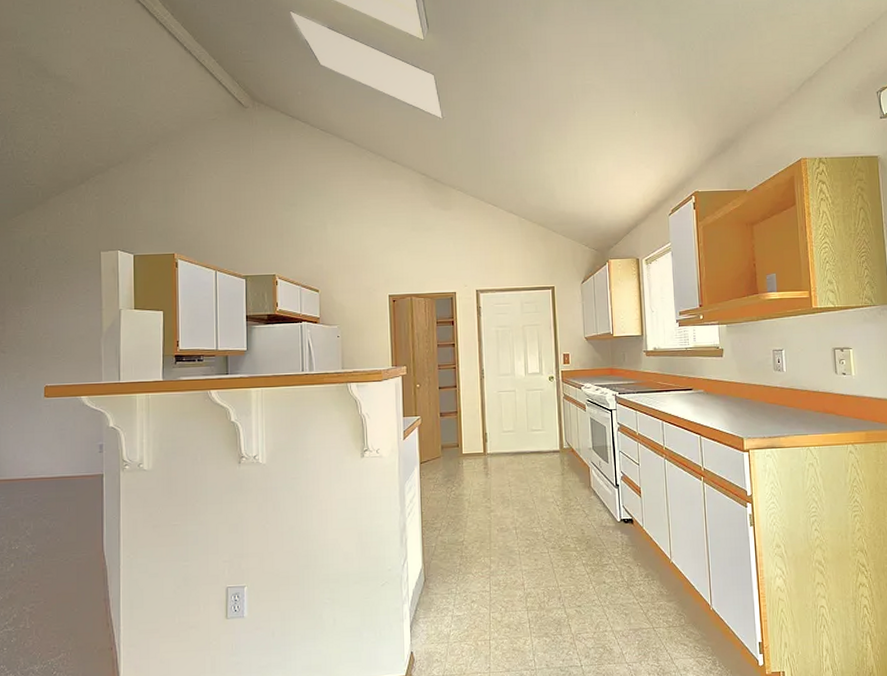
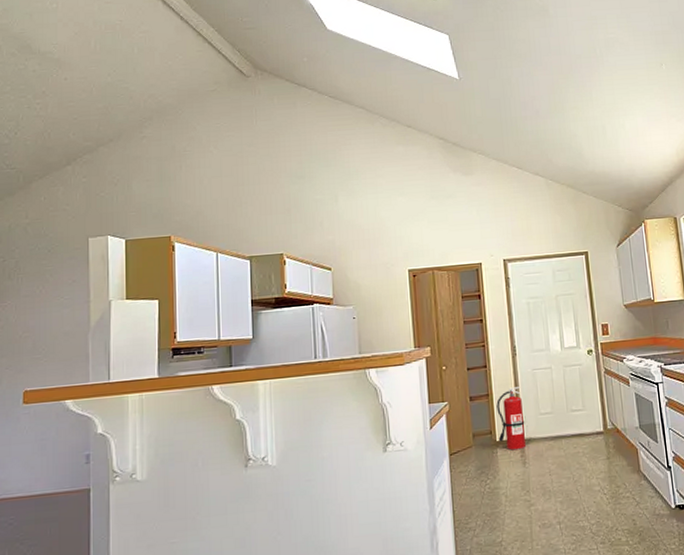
fire extinguisher: none [464,406,489,463] -> present [496,387,526,451]

